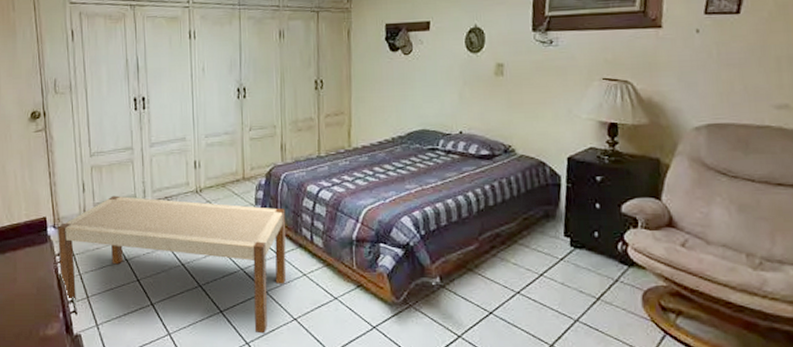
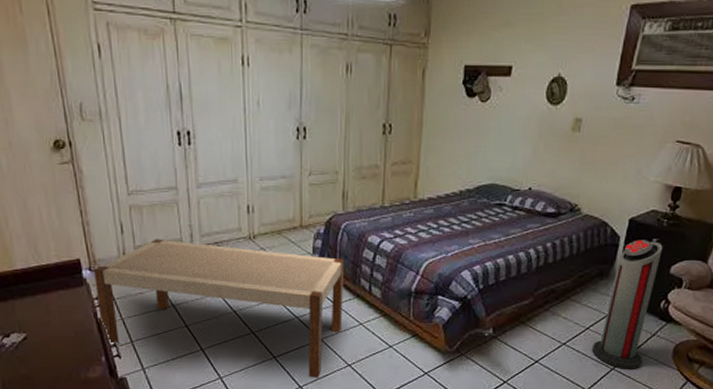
air purifier: none [550,178,609,321] -> present [592,240,663,369]

